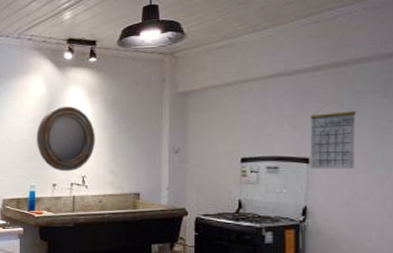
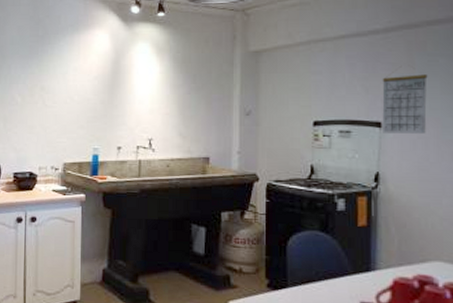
home mirror: present [36,105,95,172] -> none [100,63,163,134]

